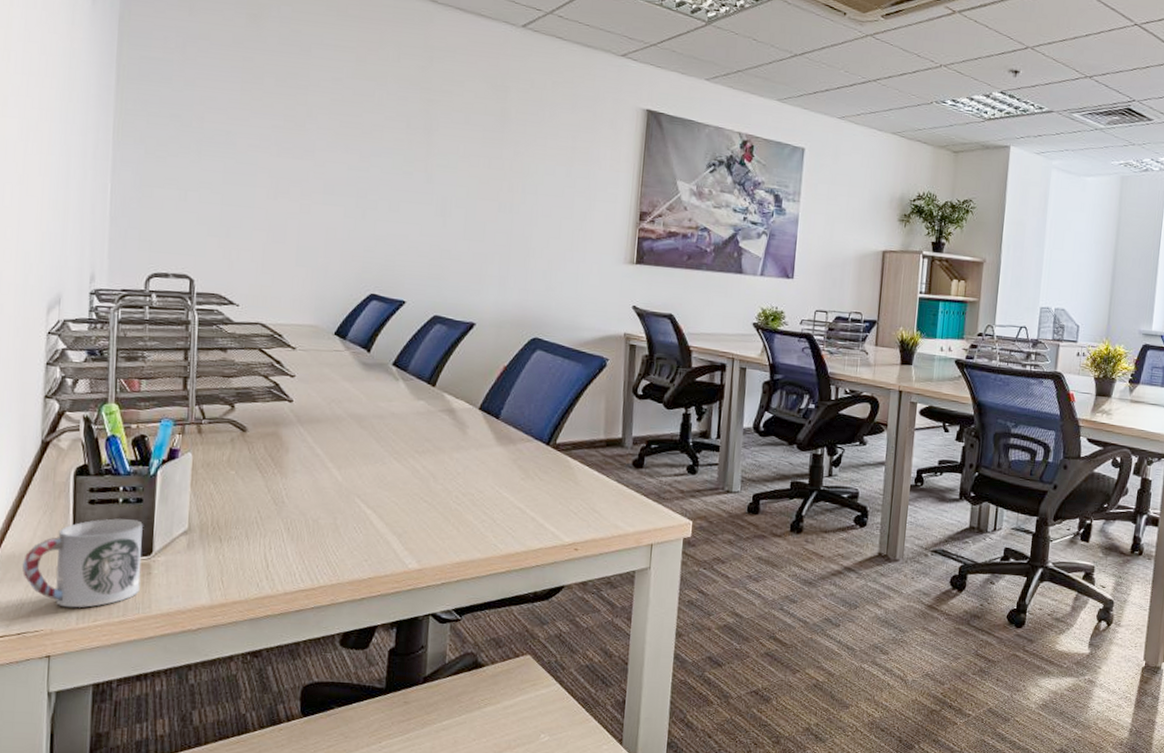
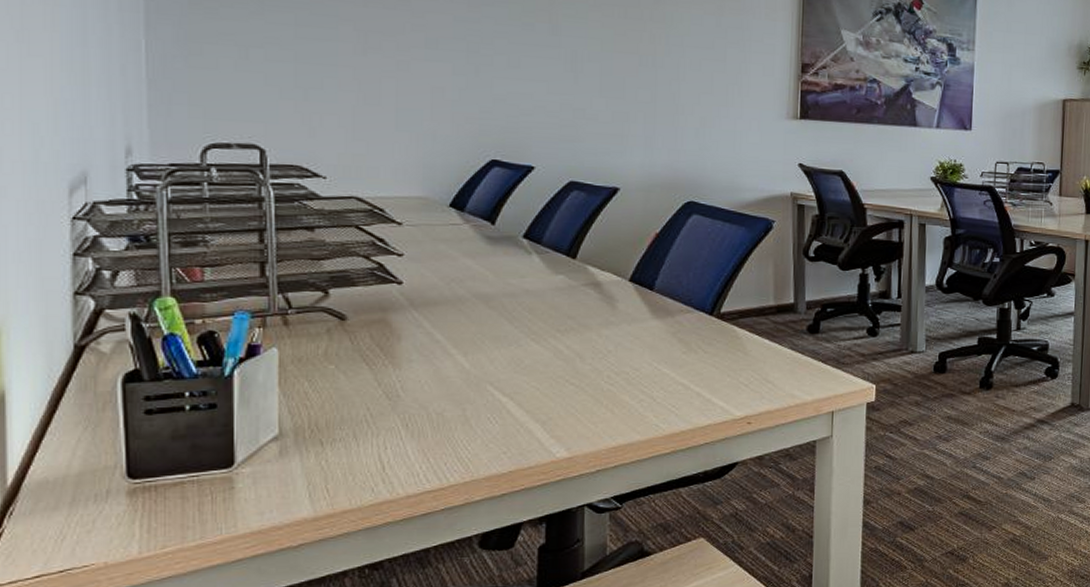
cup: present [22,518,143,608] -> none [60,429,221,536]

